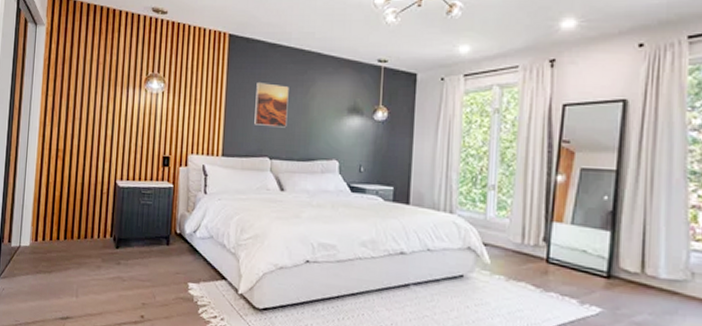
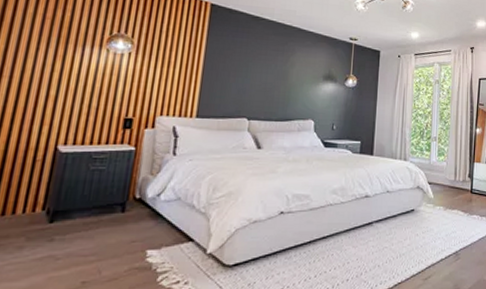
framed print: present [254,81,289,128] -> none [233,49,270,91]

